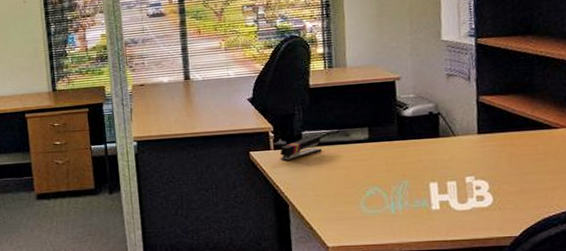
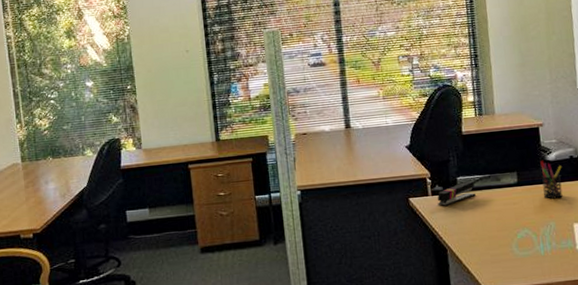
pen holder: none [395,116,419,157] -> present [540,161,563,199]

